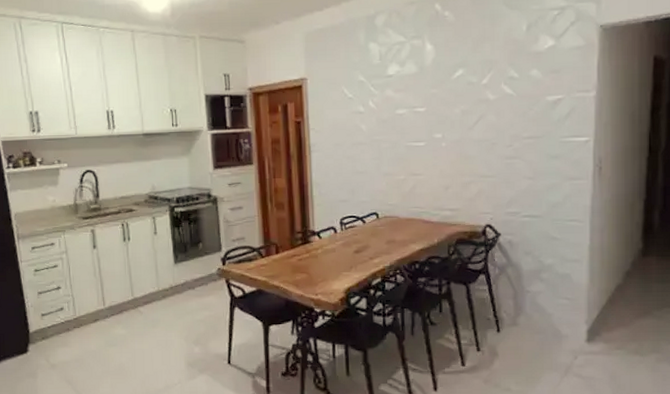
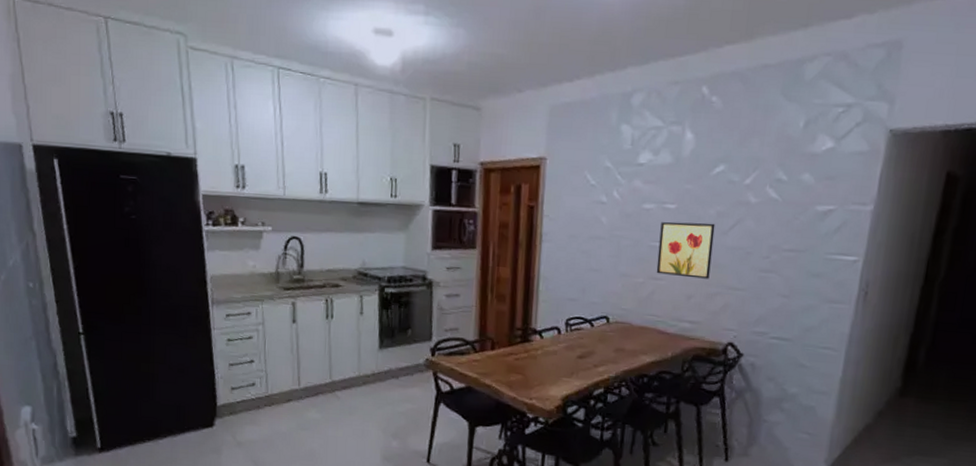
wall art: none [414,121,462,171] -> present [656,221,715,279]

